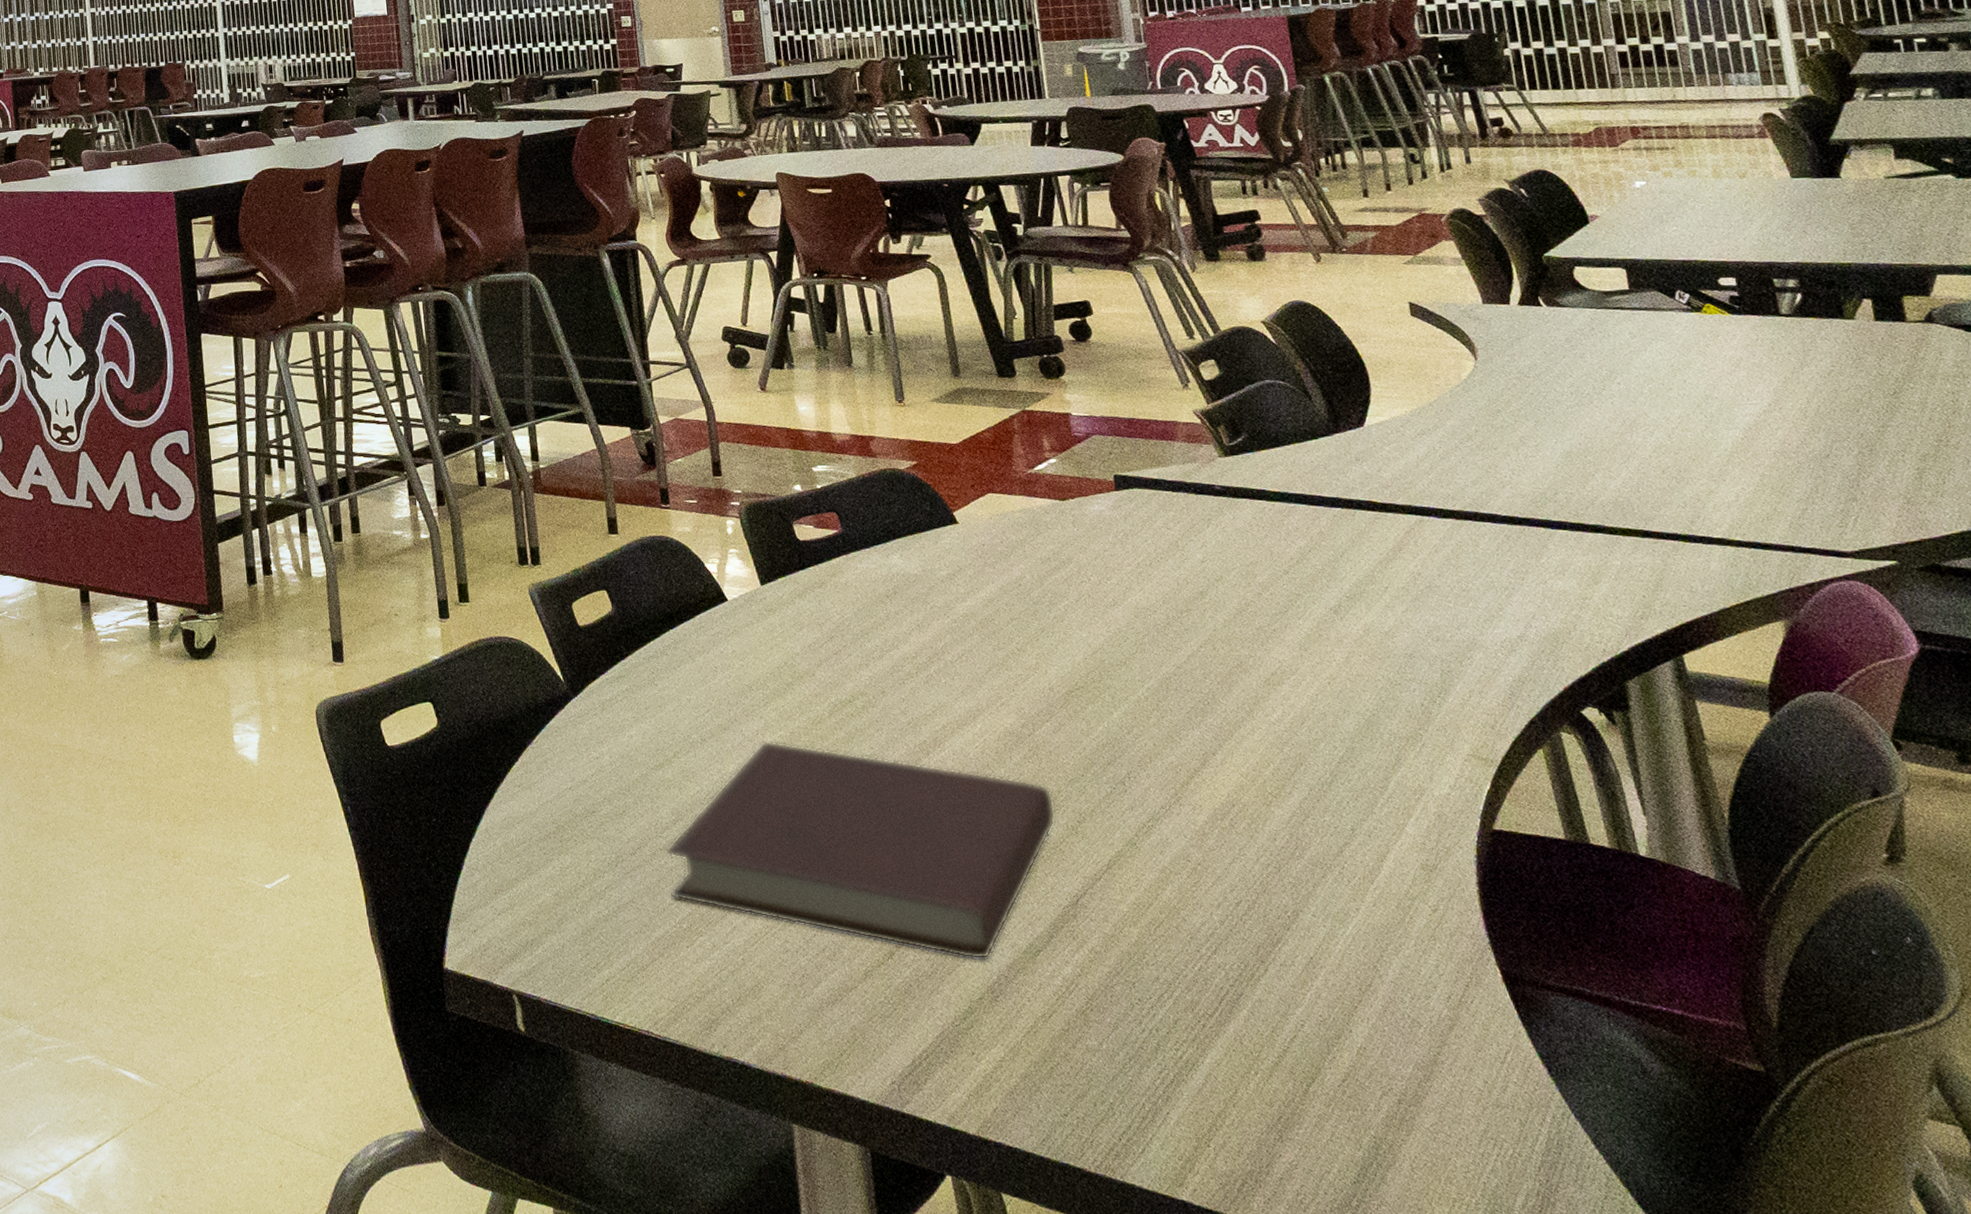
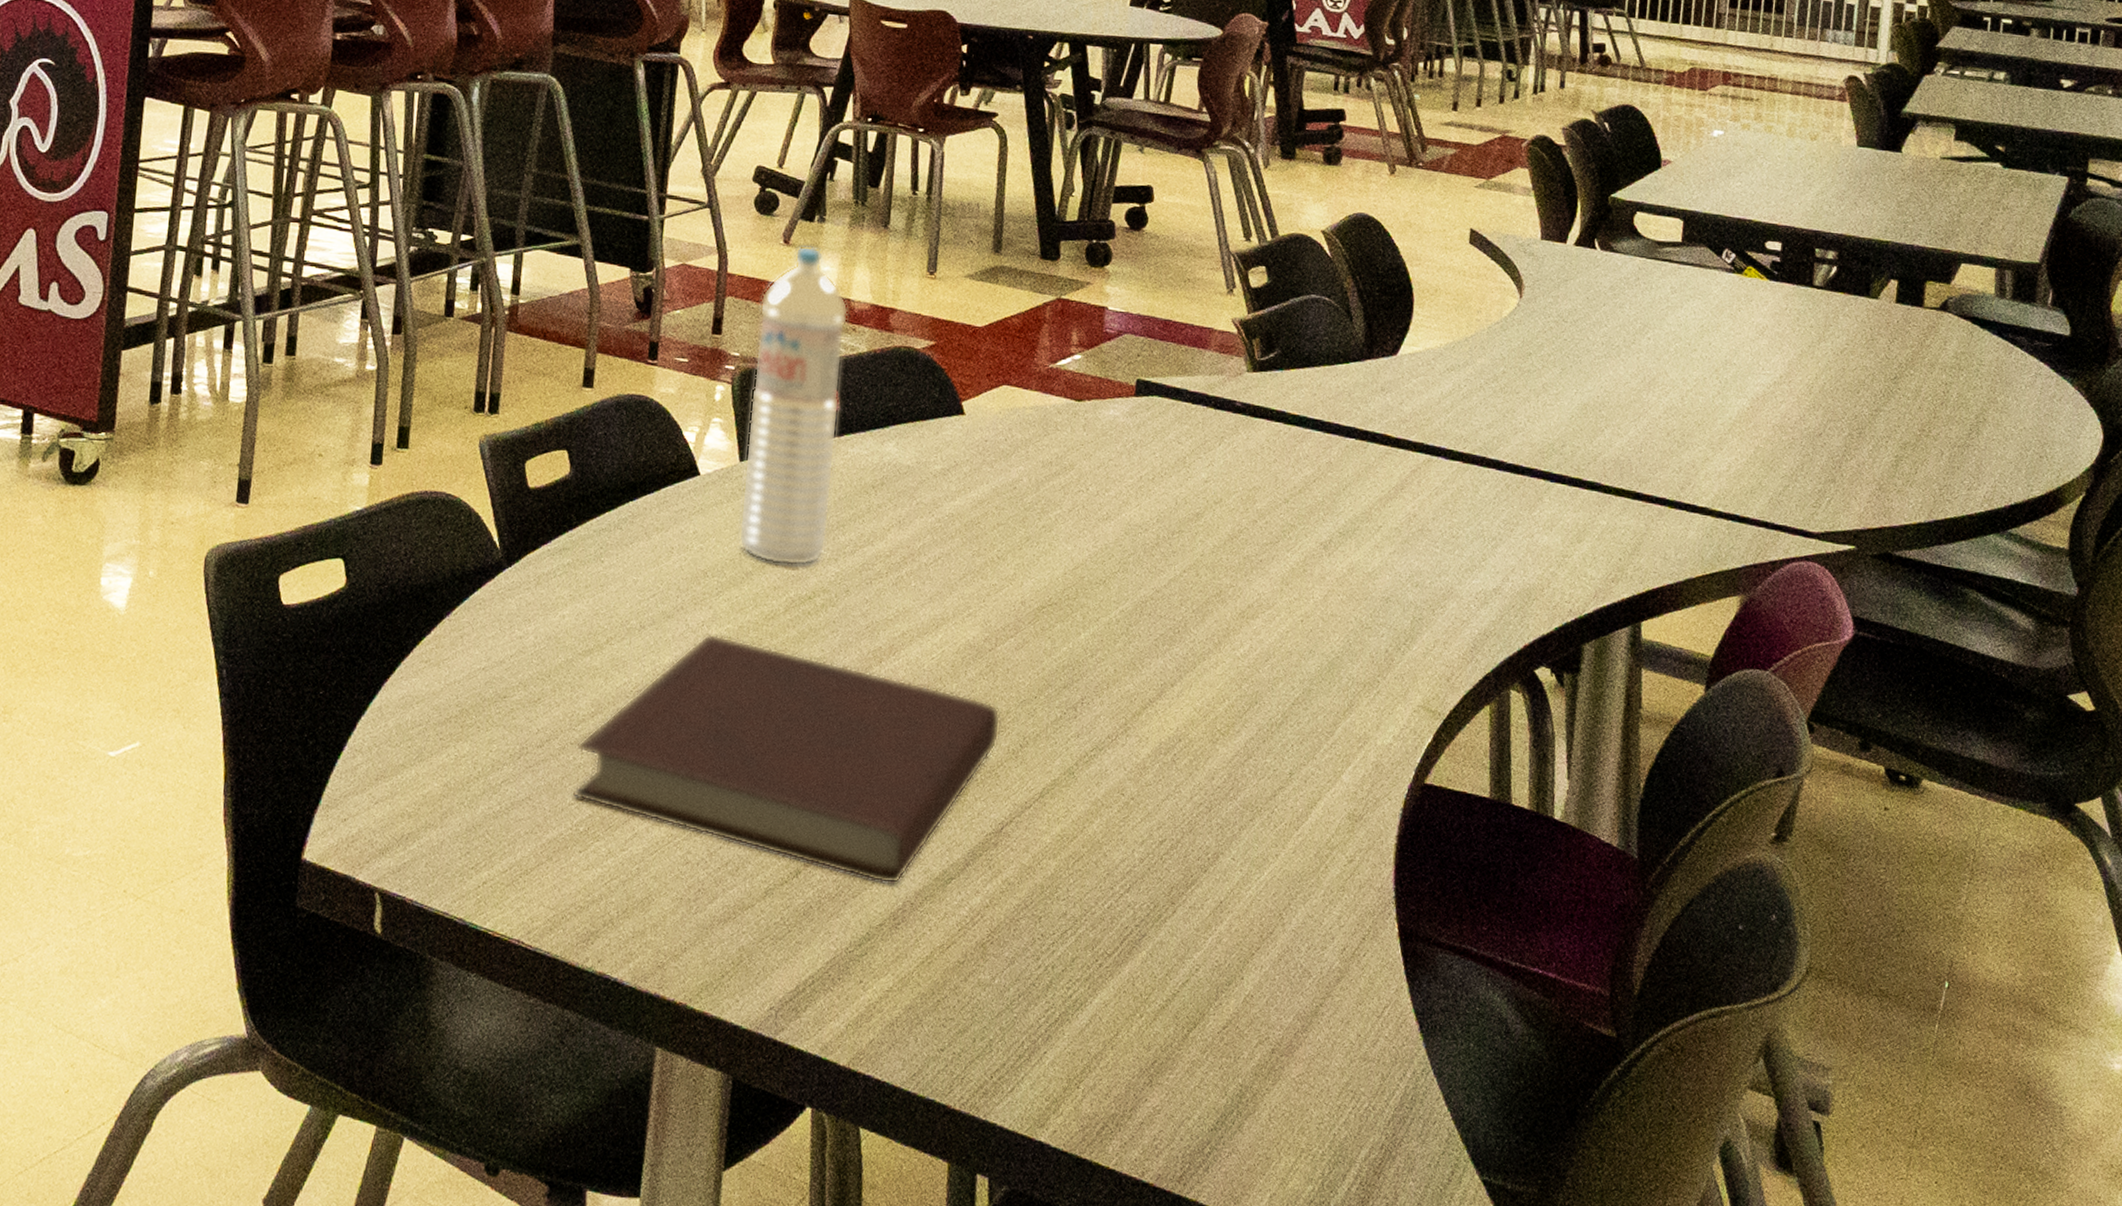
water bottle: none [750,390,855,674] -> present [738,246,849,566]

